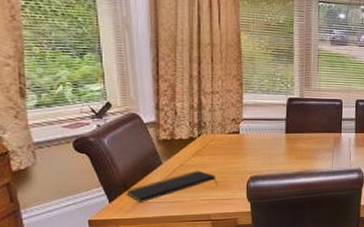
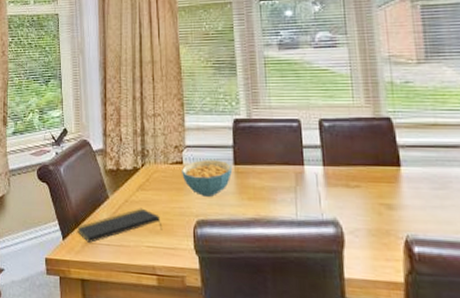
cereal bowl: none [238,130,285,158] -> present [182,160,233,197]

